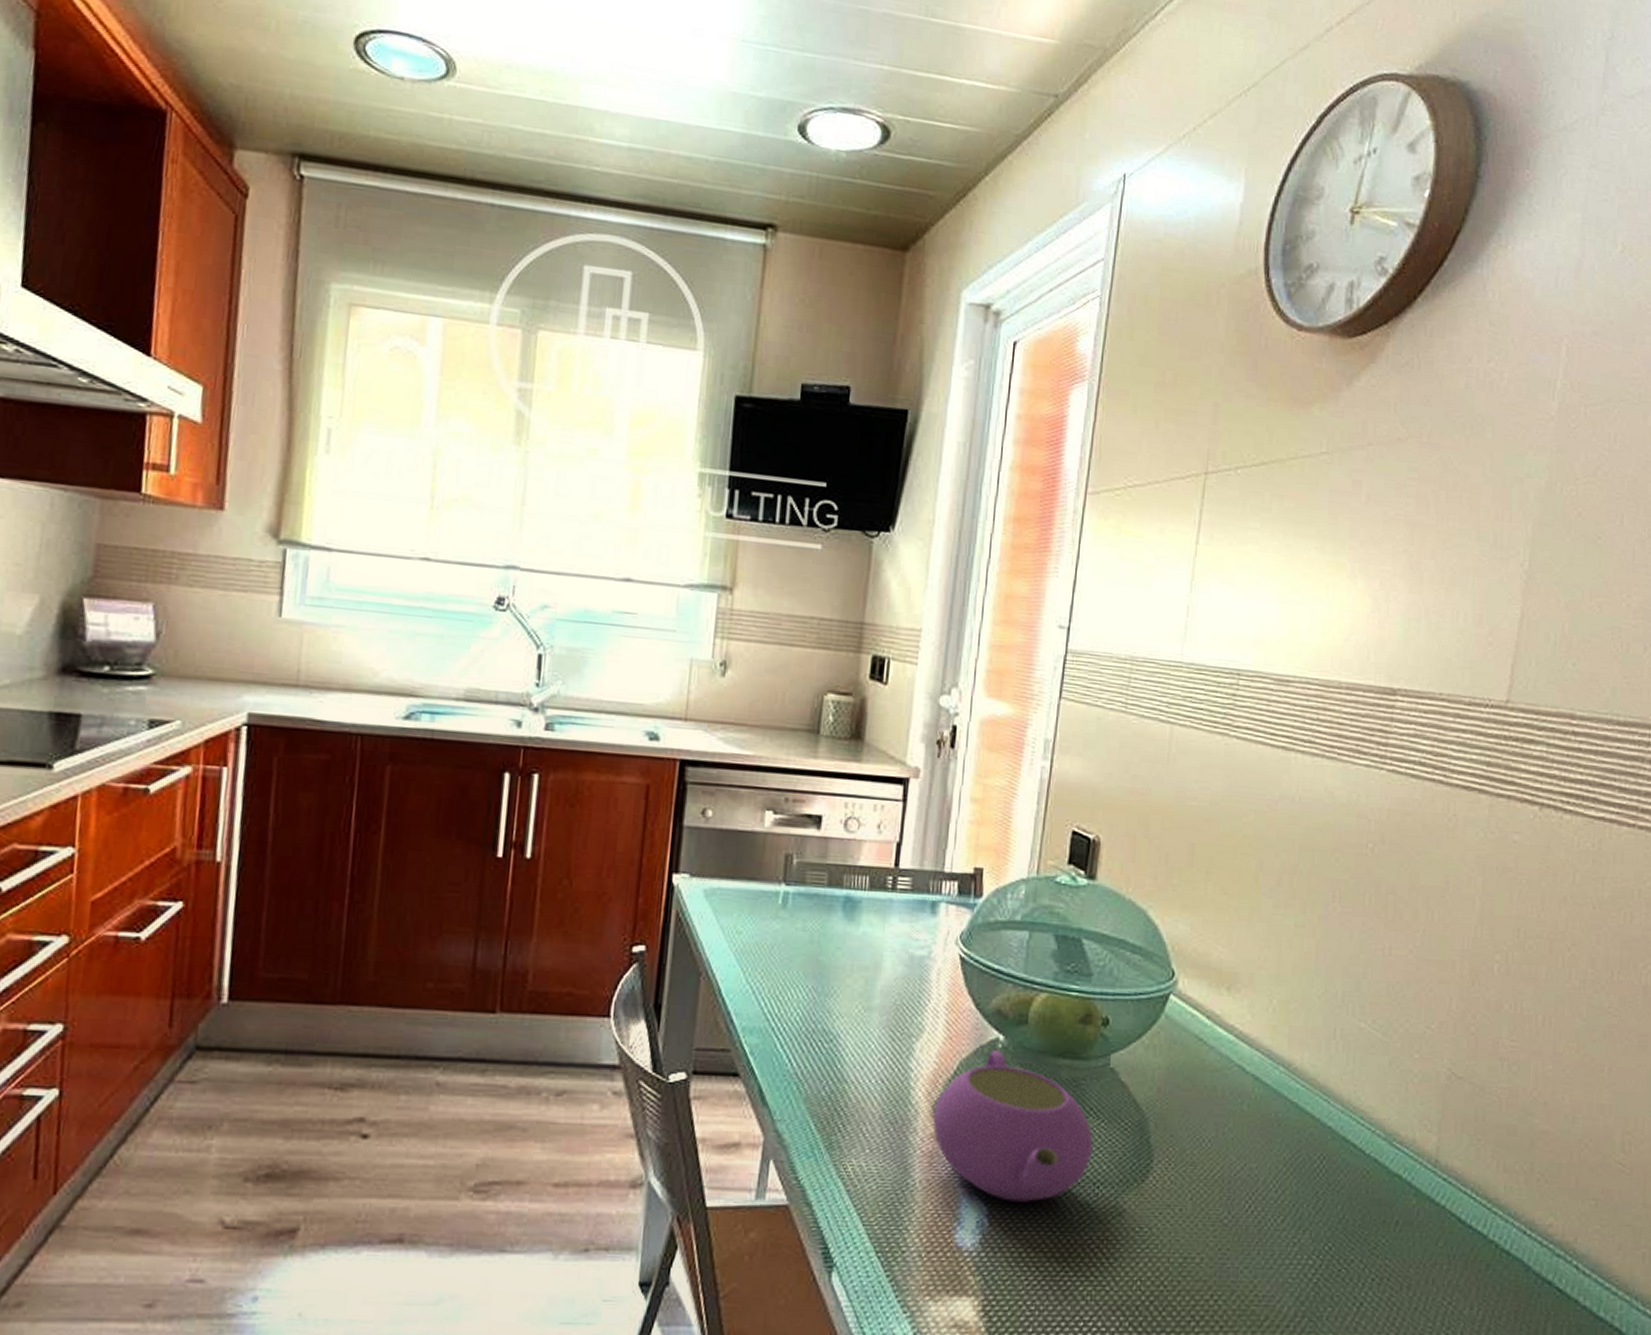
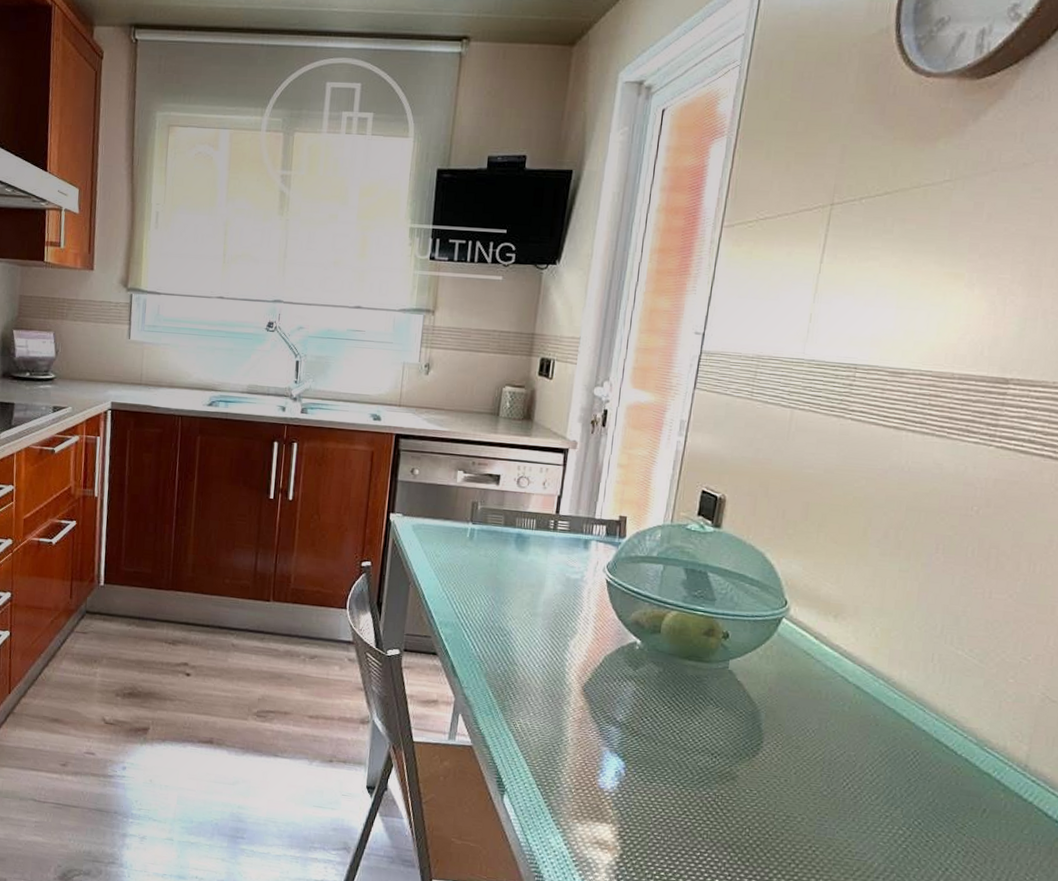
teapot: present [932,1050,1093,1202] -> none [582,650,713,762]

